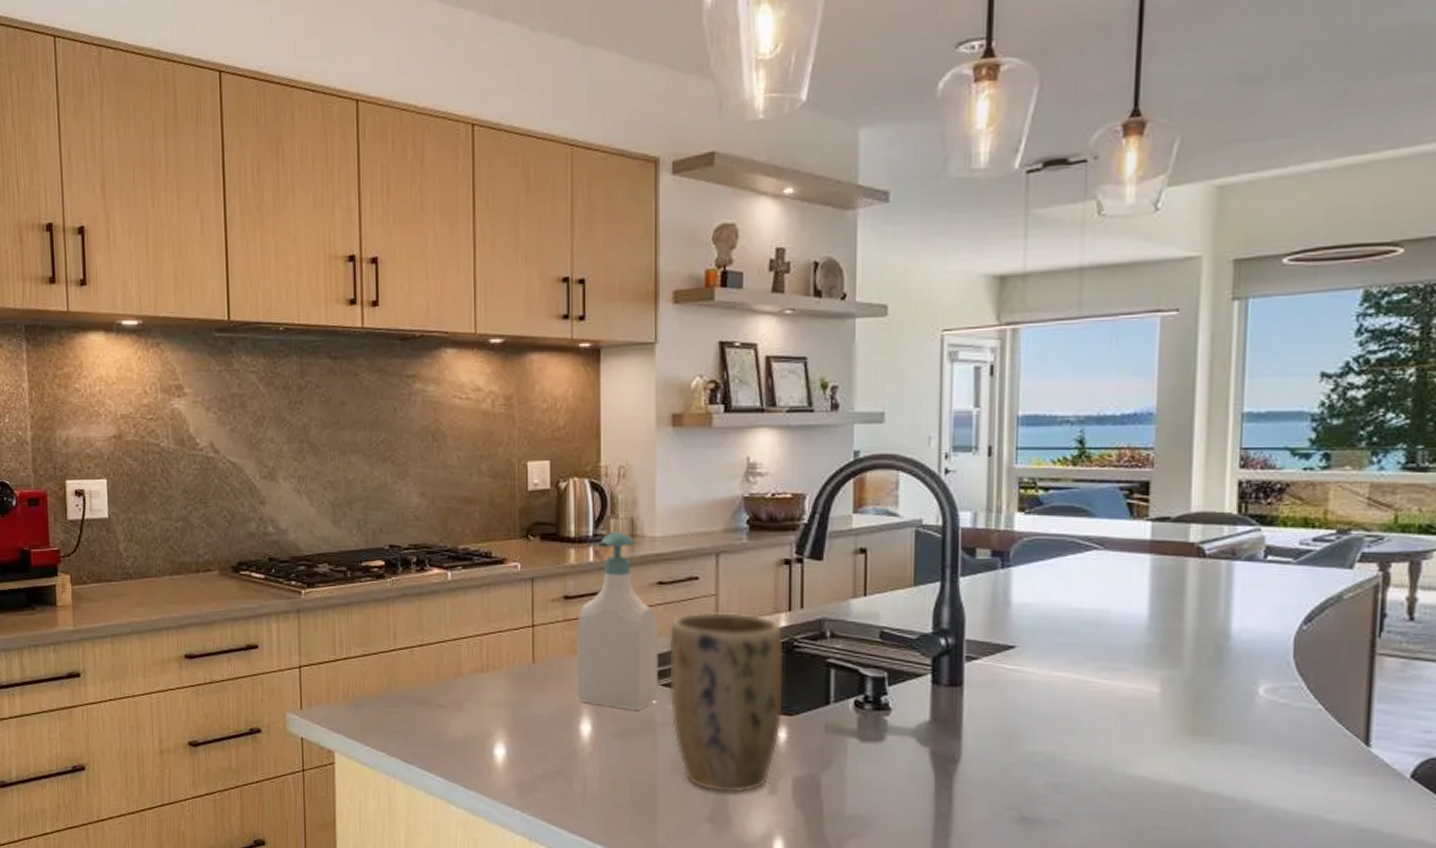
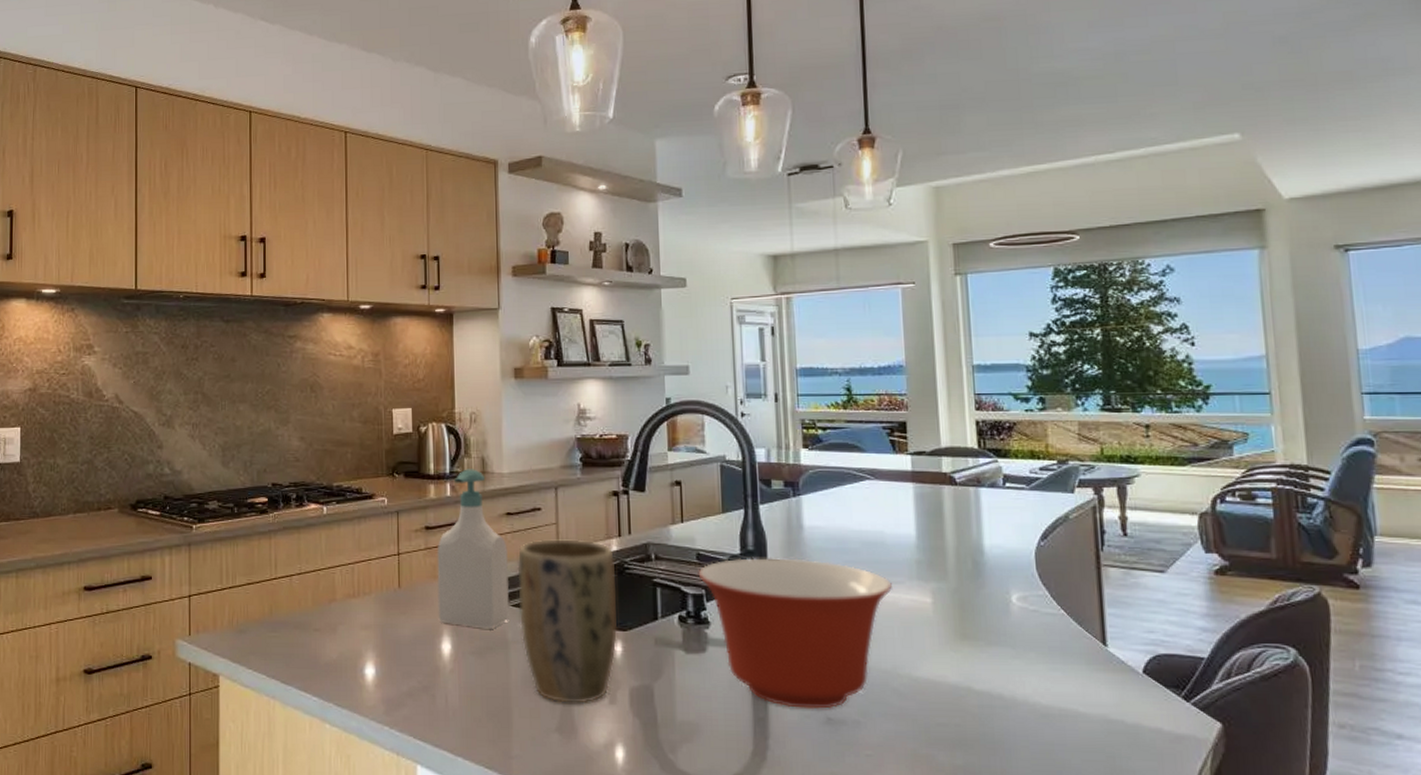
mixing bowl: none [880,637,1115,807] -> present [698,558,893,709]

